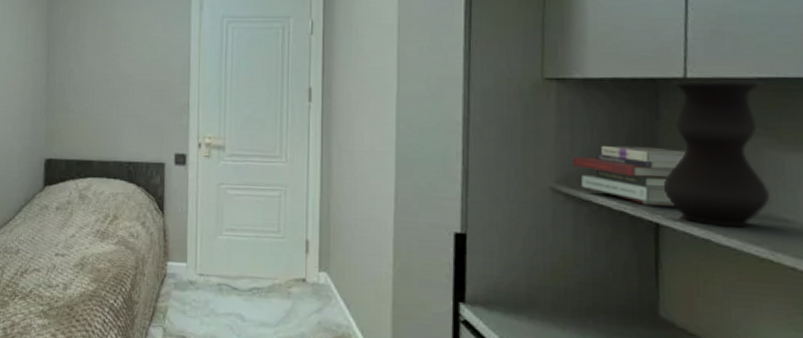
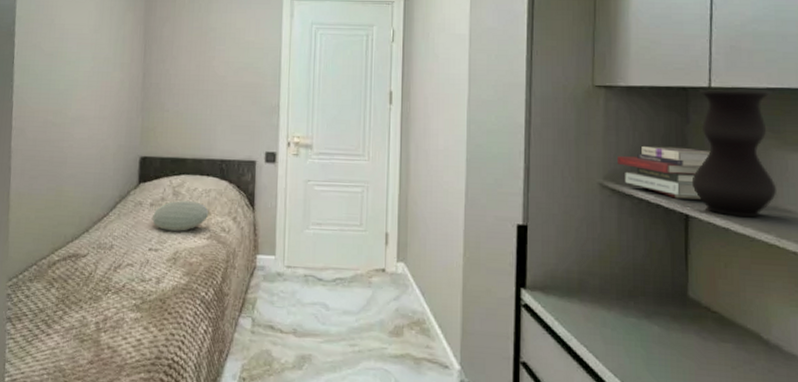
cushion: none [57,204,117,236] -> present [151,200,209,231]

